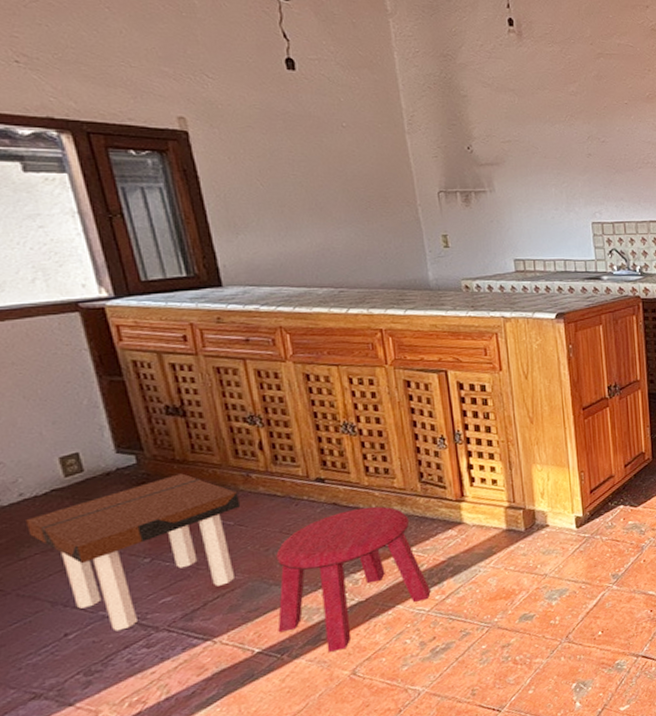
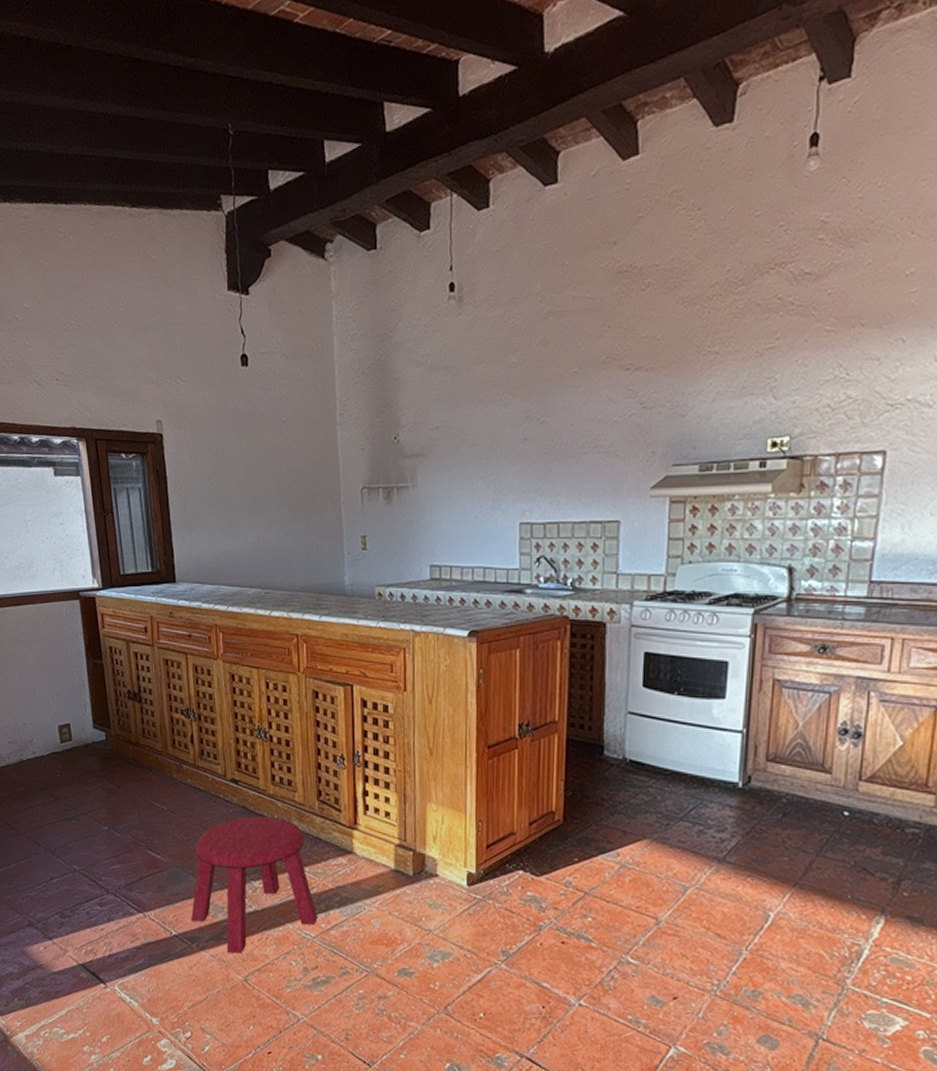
side table: present [26,473,241,631] -> none [36,754,173,886]

